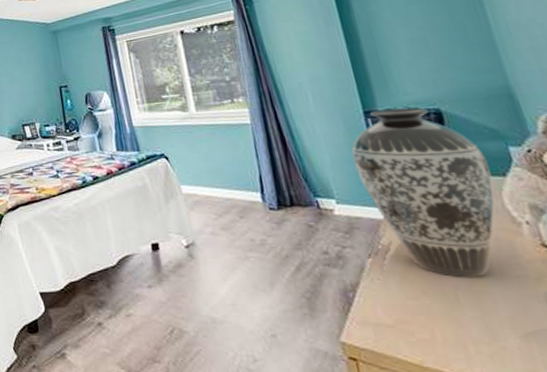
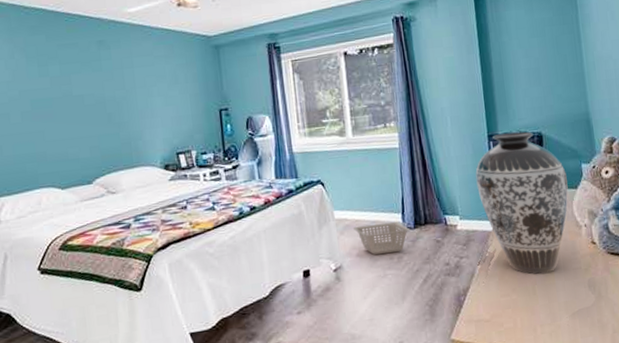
laundry basket: none [205,200,274,235] -> present [354,222,411,256]

